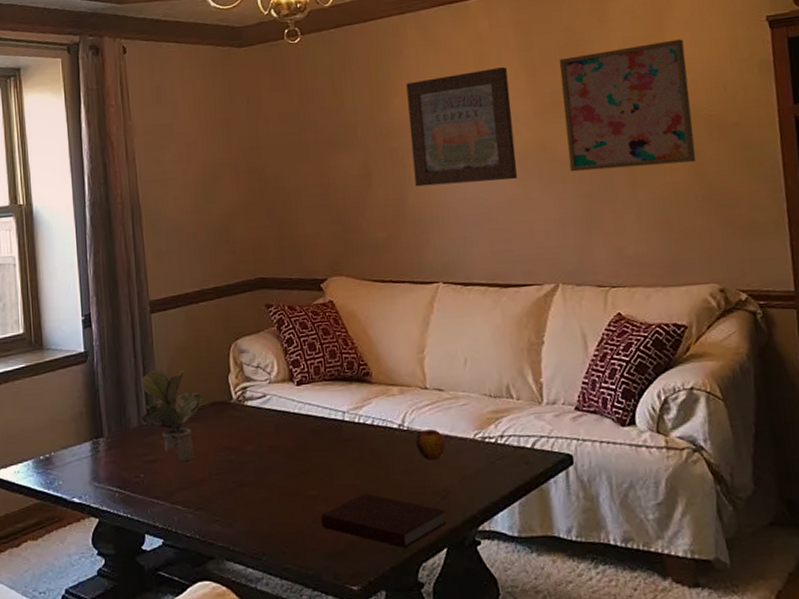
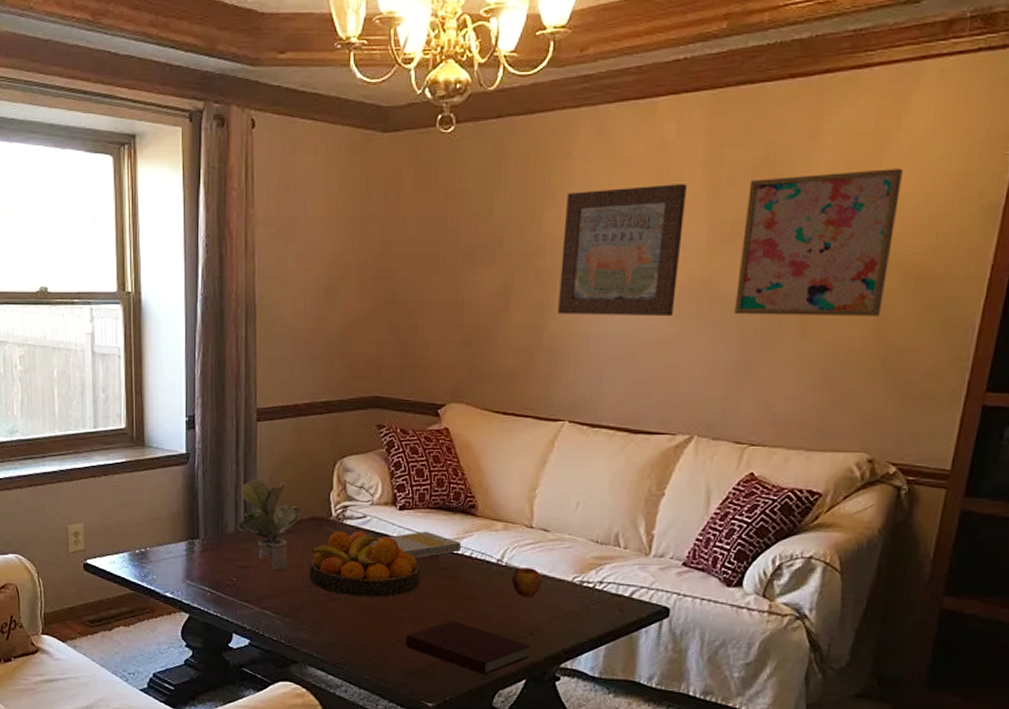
fruit bowl: none [214,411,327,480] -> present [308,530,421,597]
book: none [272,404,363,434] -> present [369,531,462,559]

